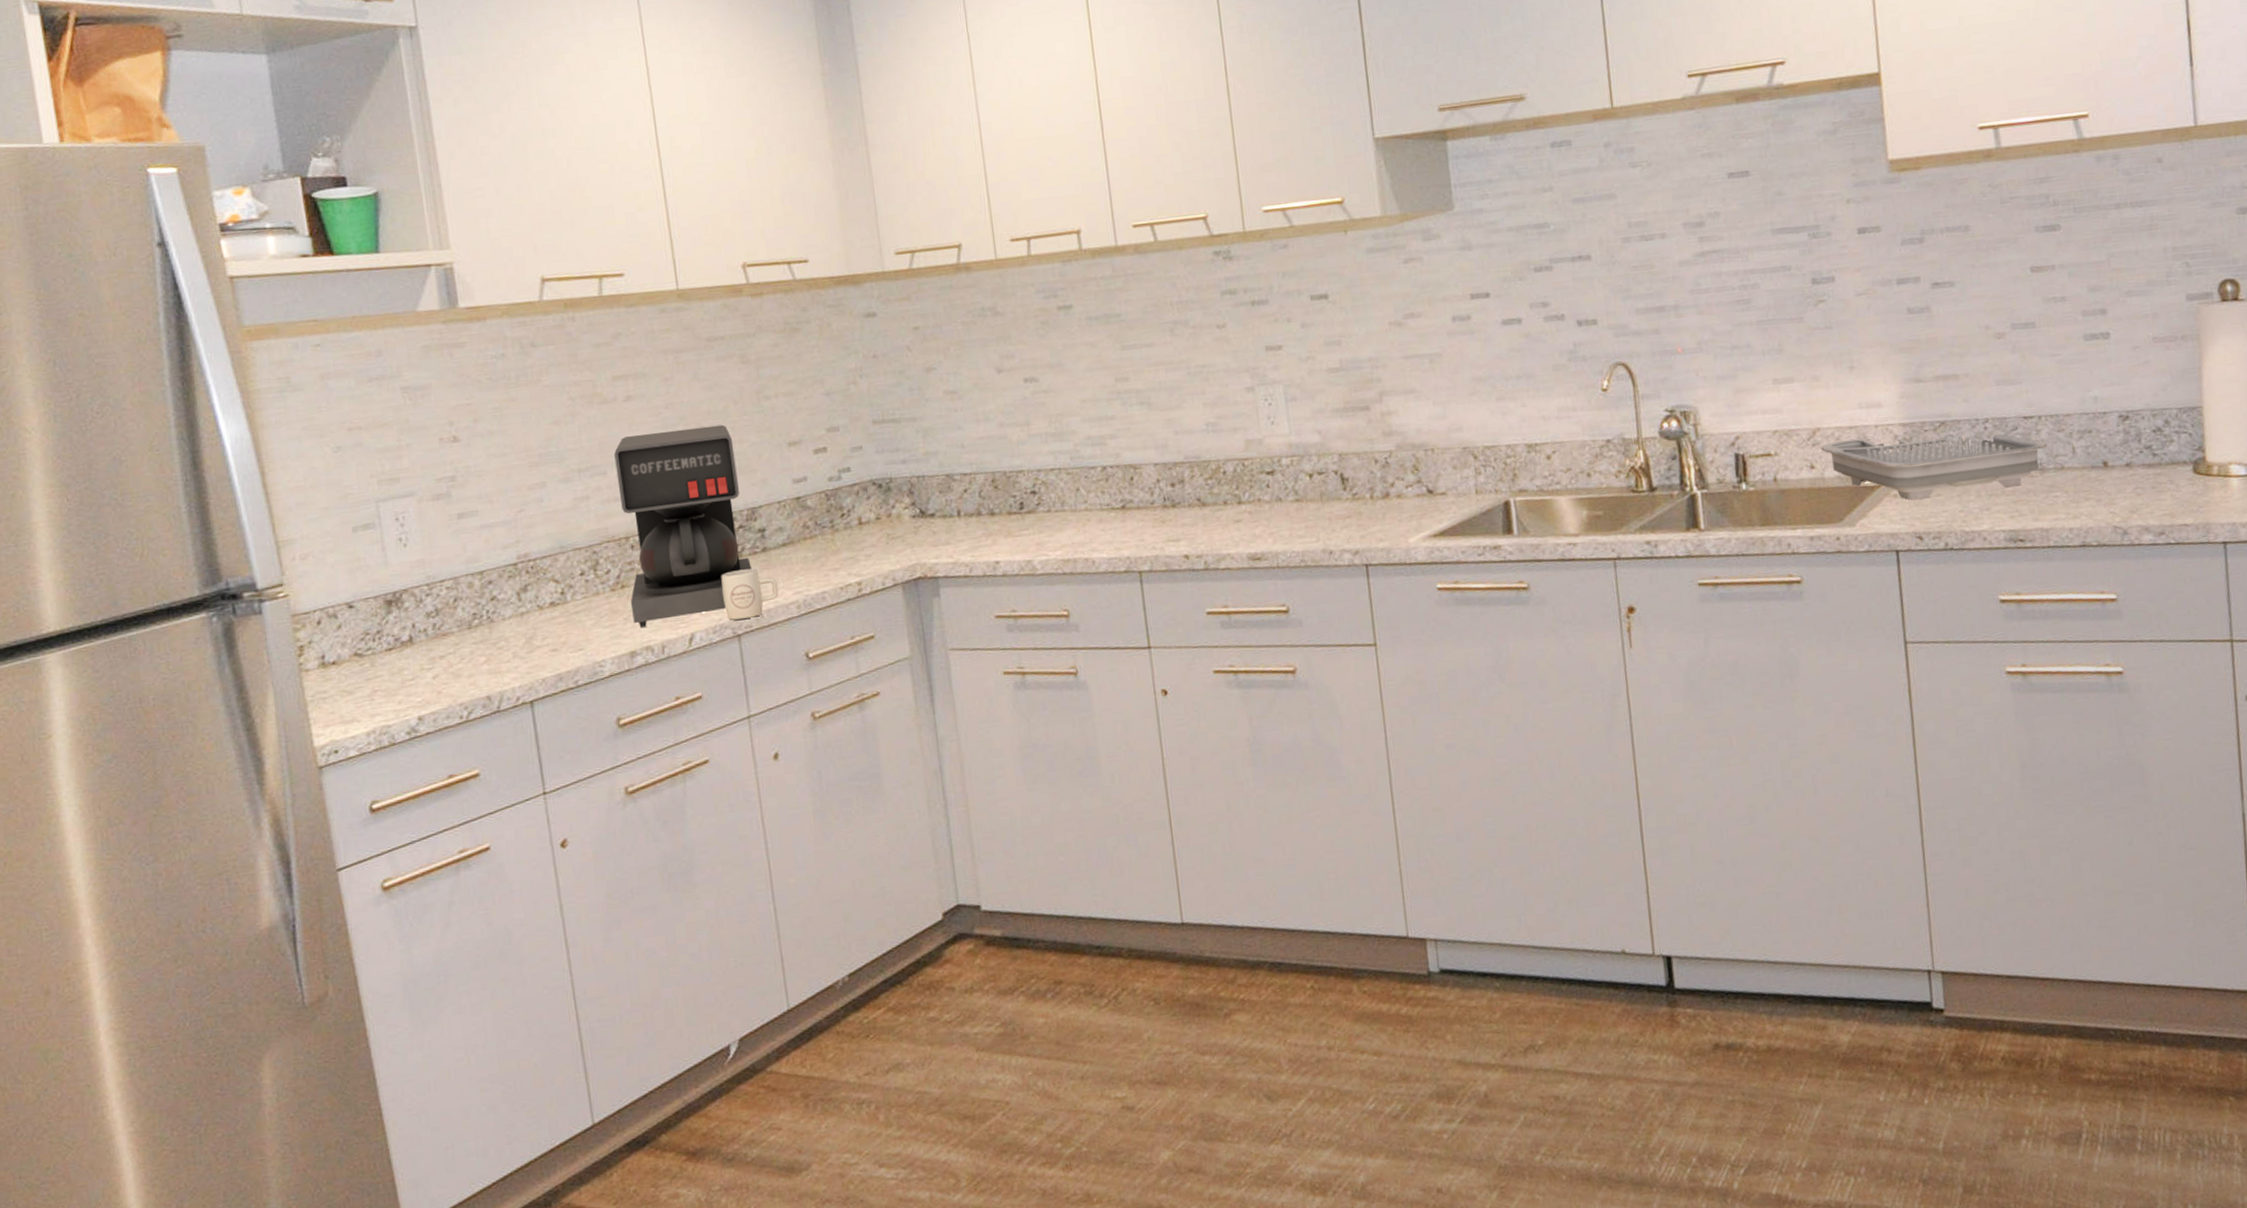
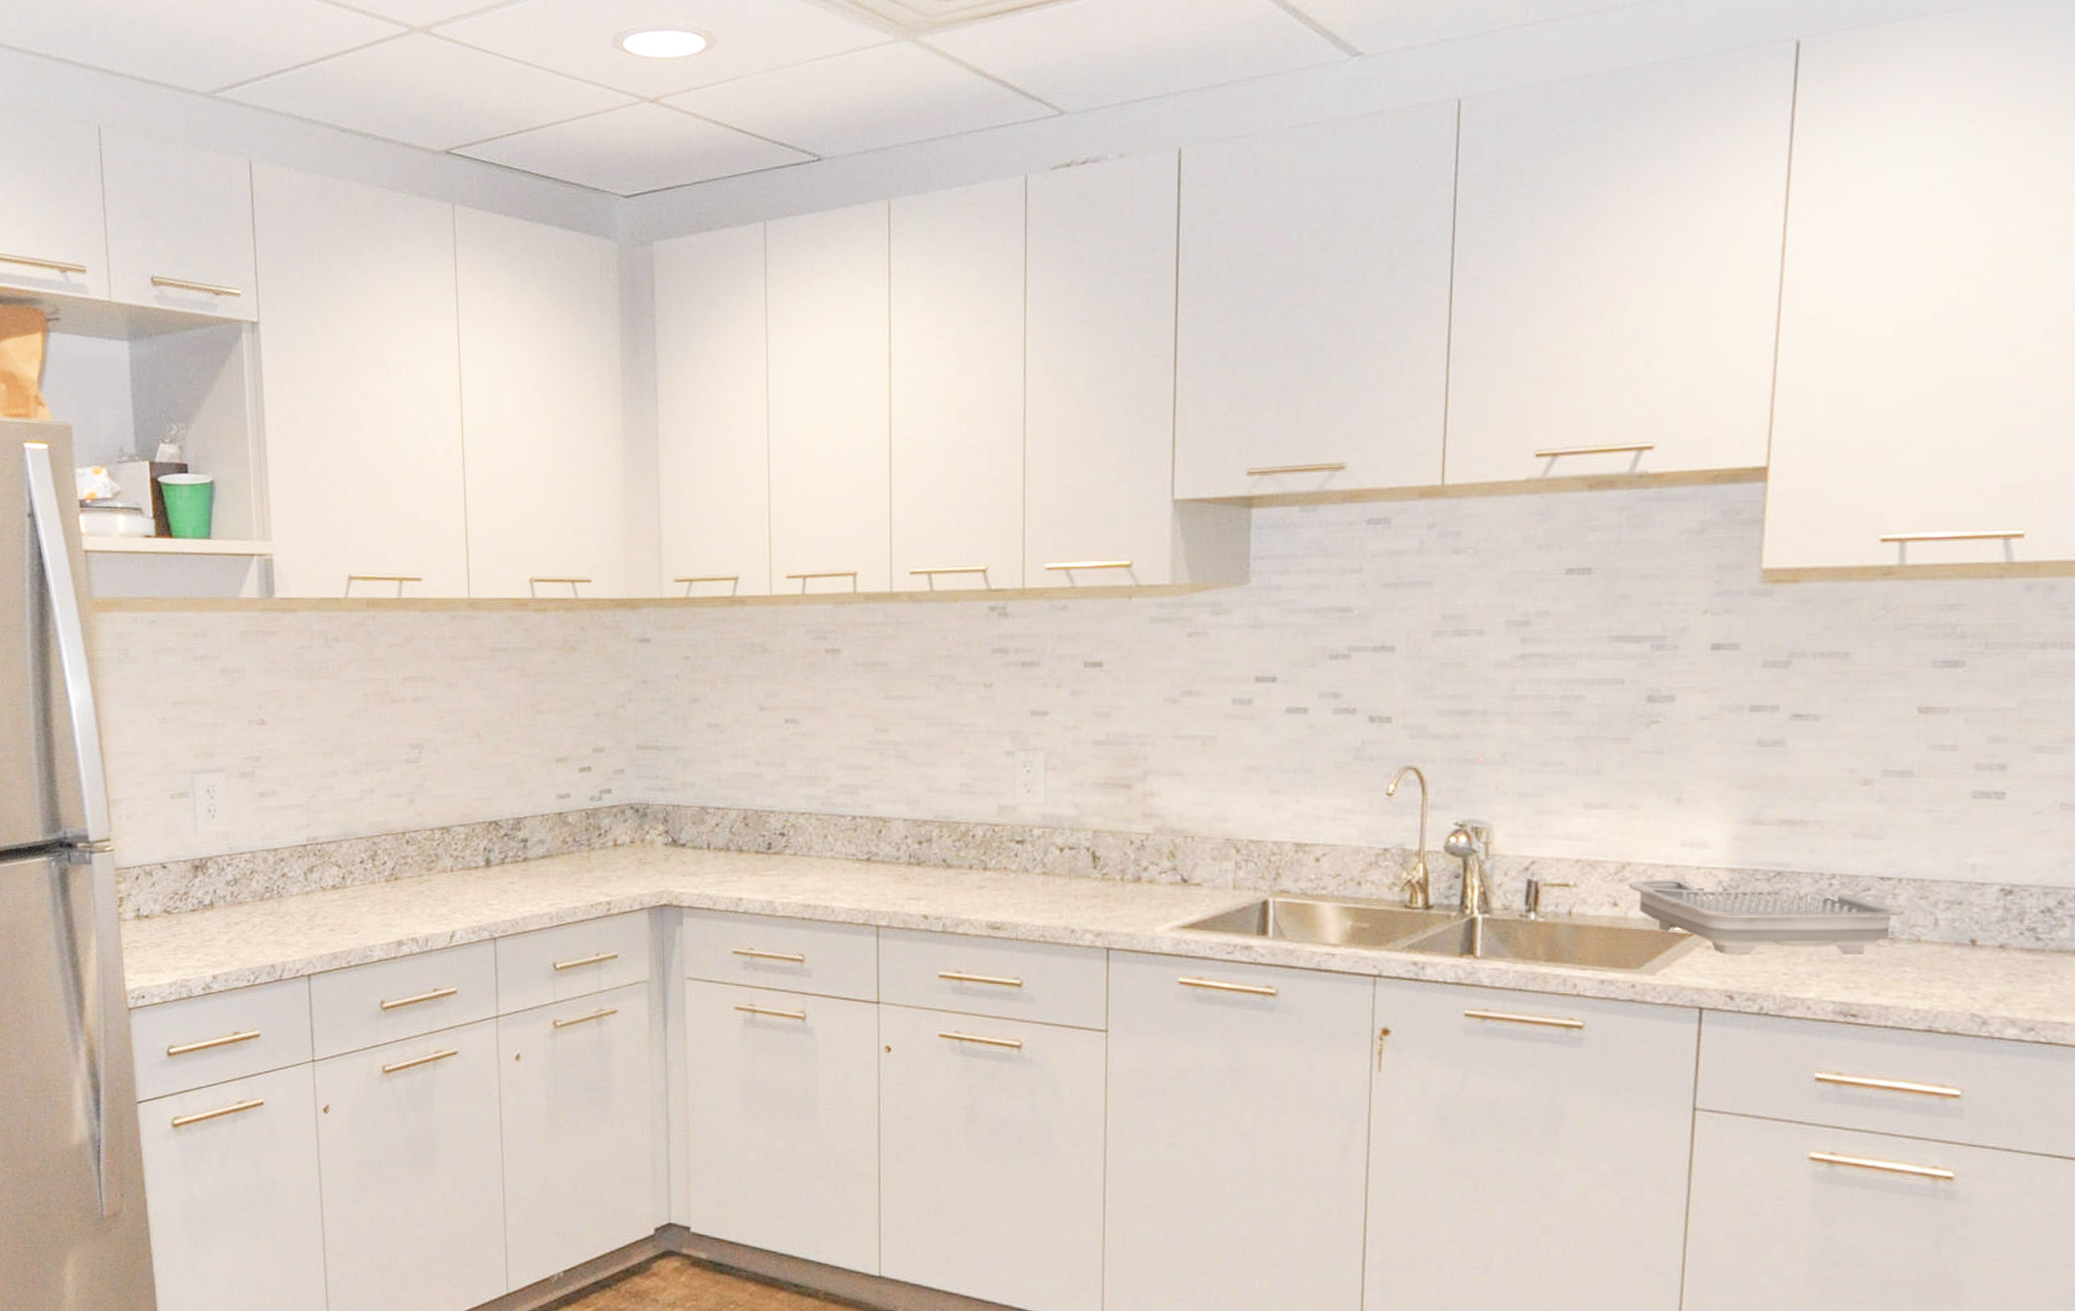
coffee maker: present [614,424,752,629] -> none [399,734,512,920]
mug: present [721,568,779,620] -> none [483,876,534,923]

